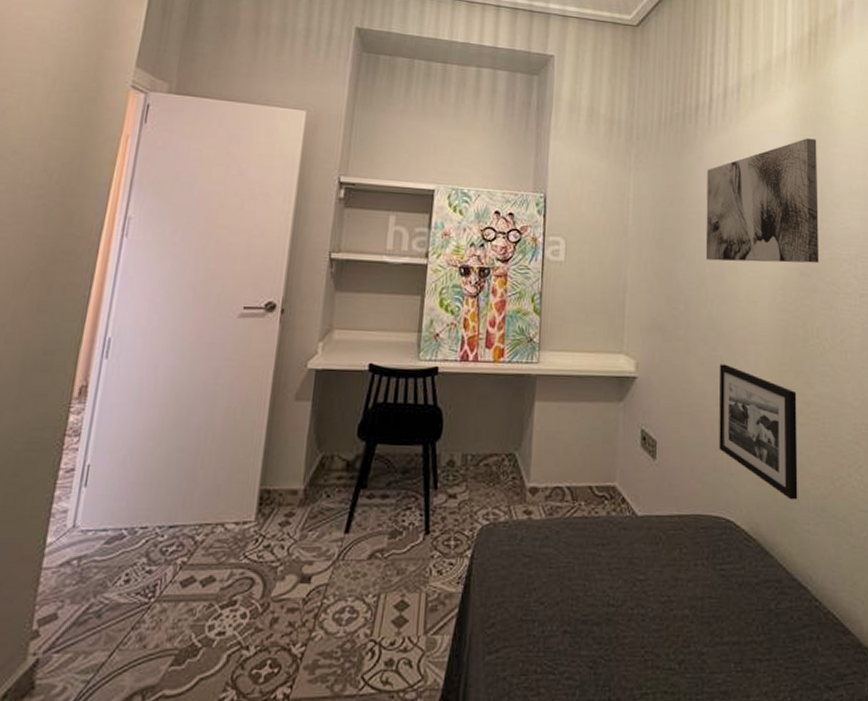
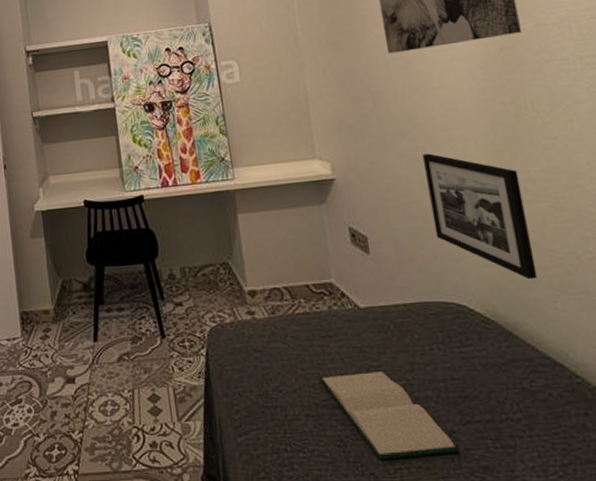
hardback book: none [585,584,704,684] -> present [320,370,459,460]

